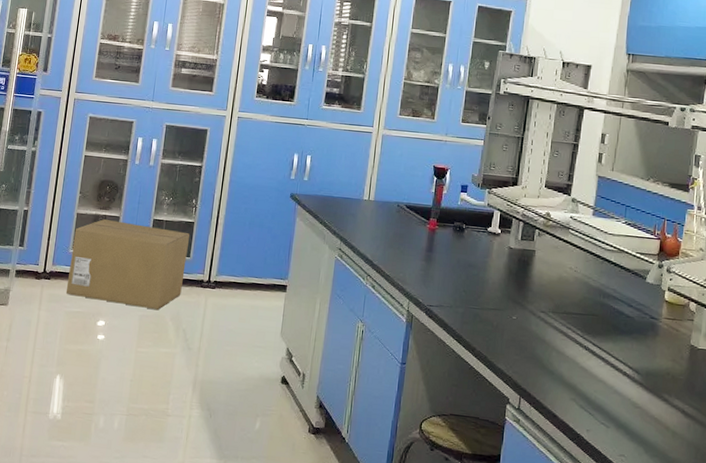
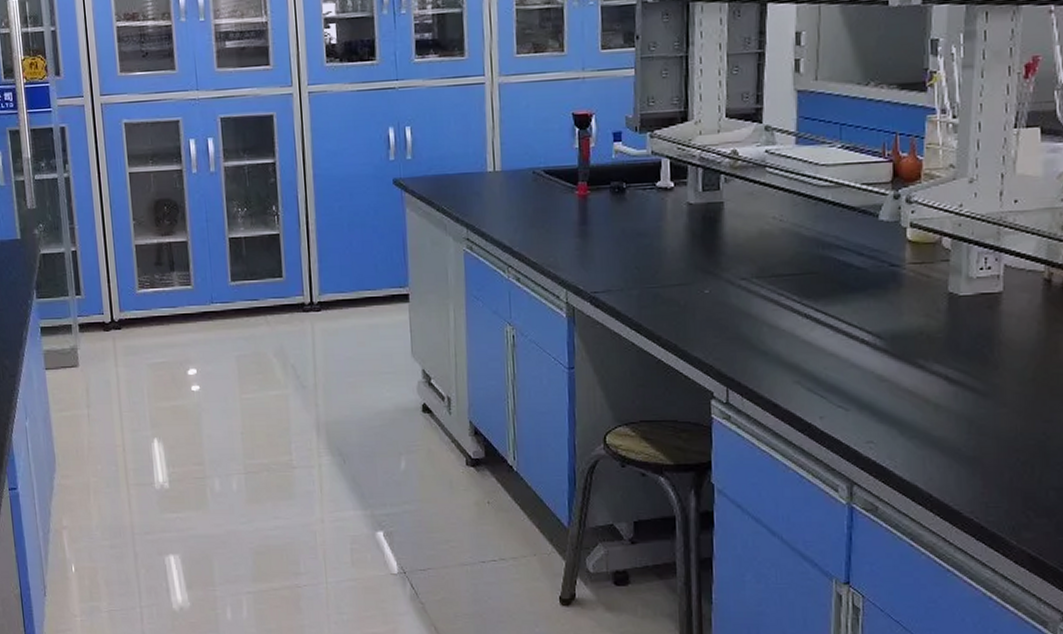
box: present [65,219,189,310] -> none [137,247,281,347]

